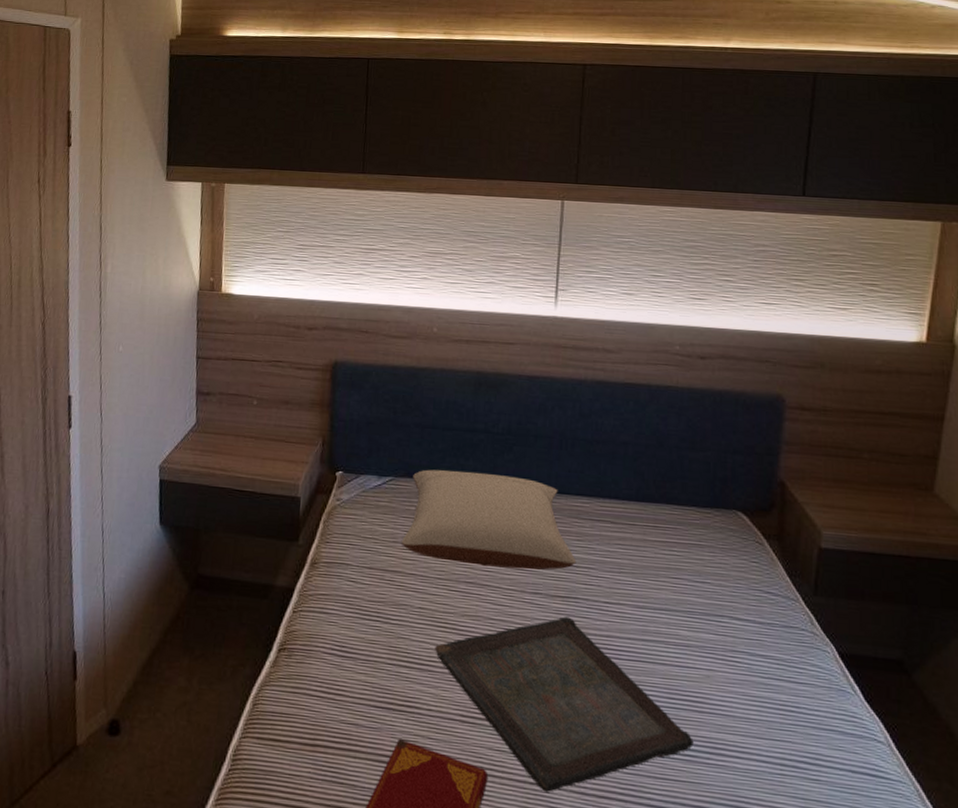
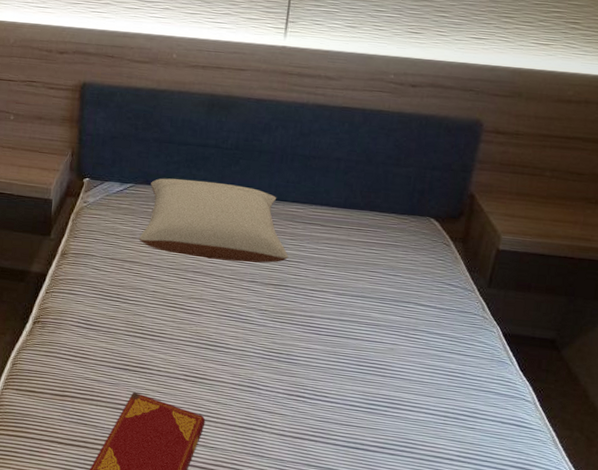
serving tray: present [435,616,694,792] -> none [165,300,375,434]

